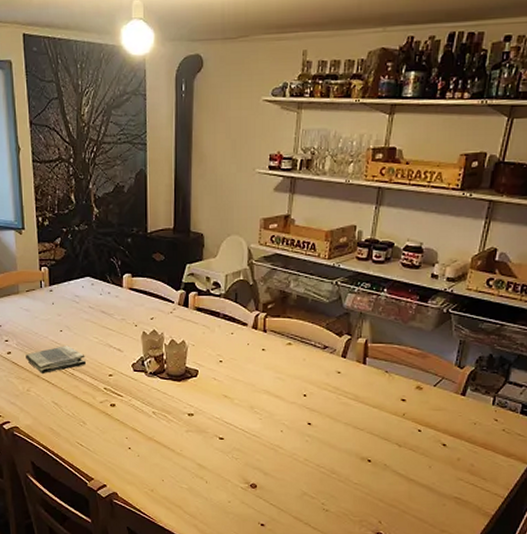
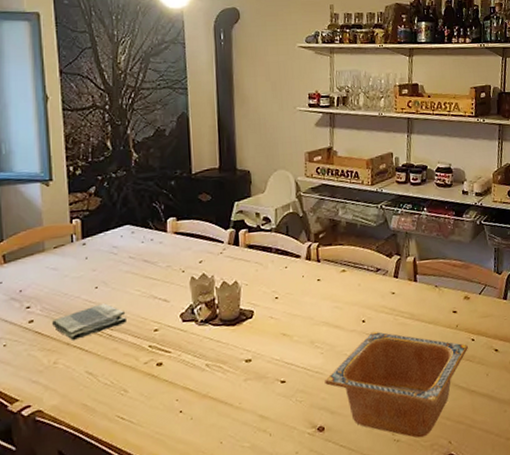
serving bowl: none [261,406,413,512] -> present [325,331,468,438]

